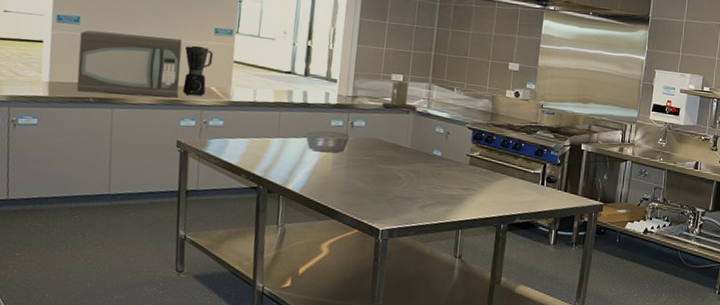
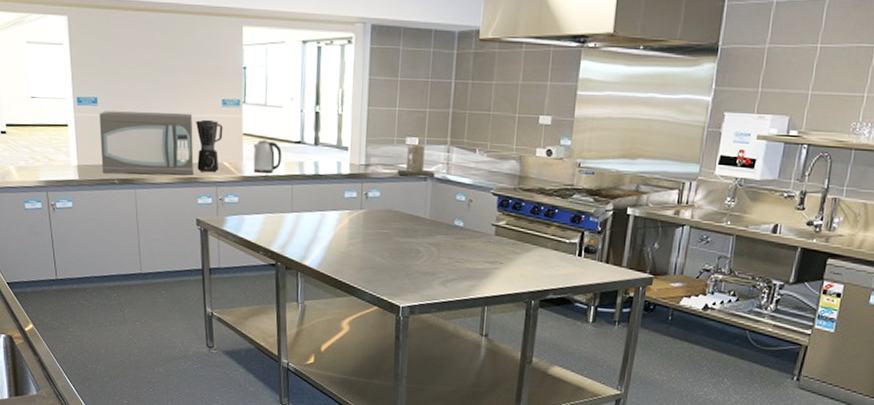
kettle: none [241,68,272,100] -> present [253,140,282,173]
colander: present [304,130,351,153] -> none [317,202,366,227]

